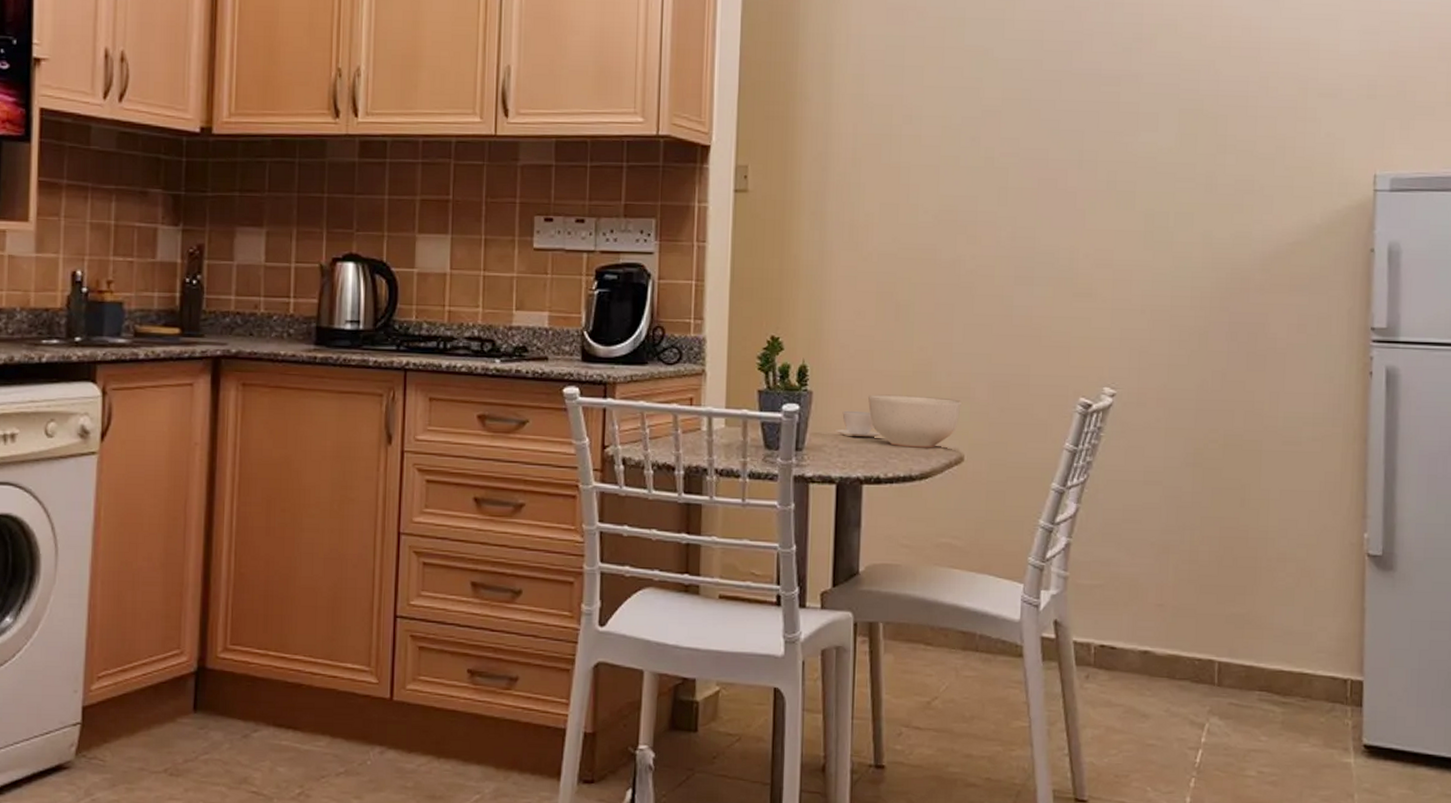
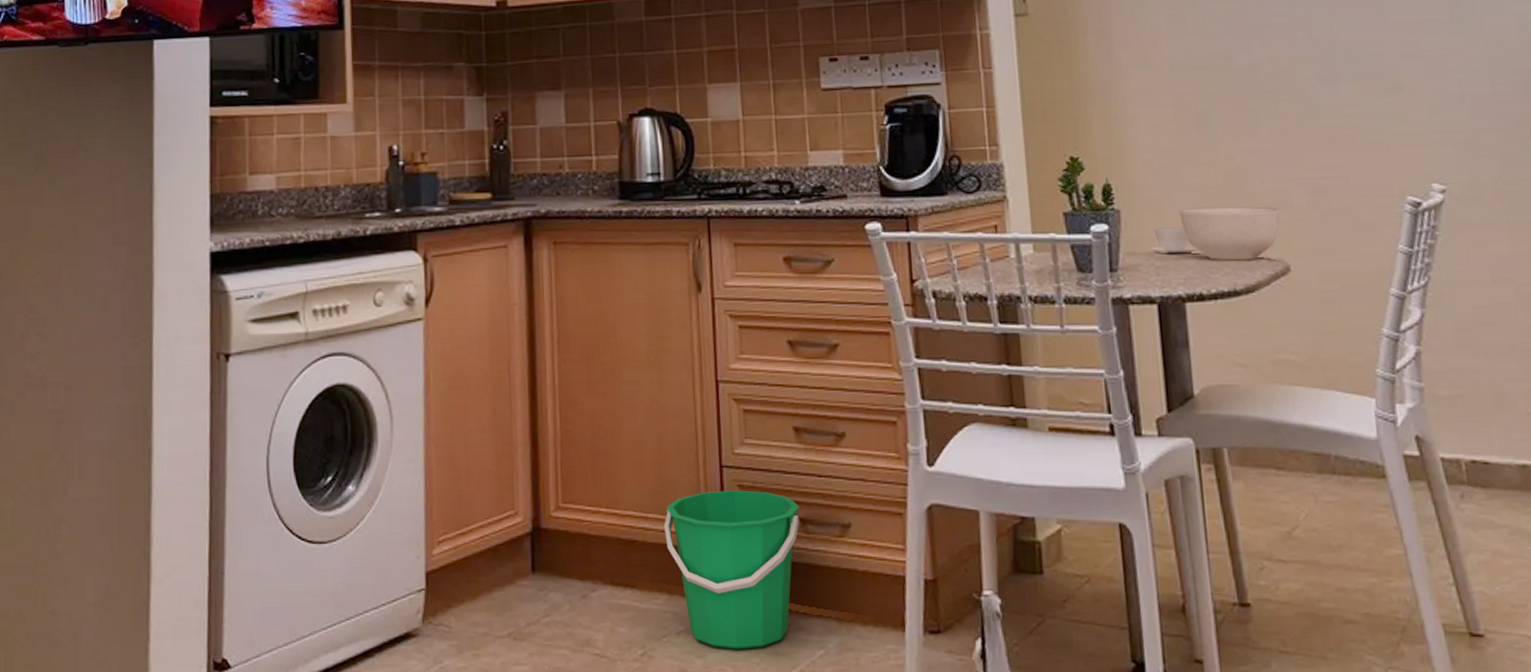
bucket: none [332,640,470,792] -> present [664,490,799,650]

